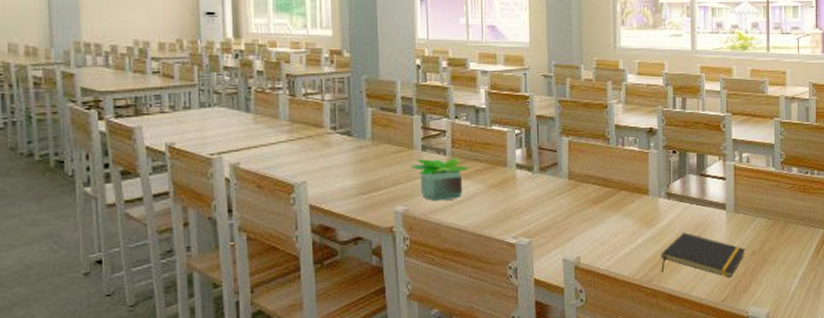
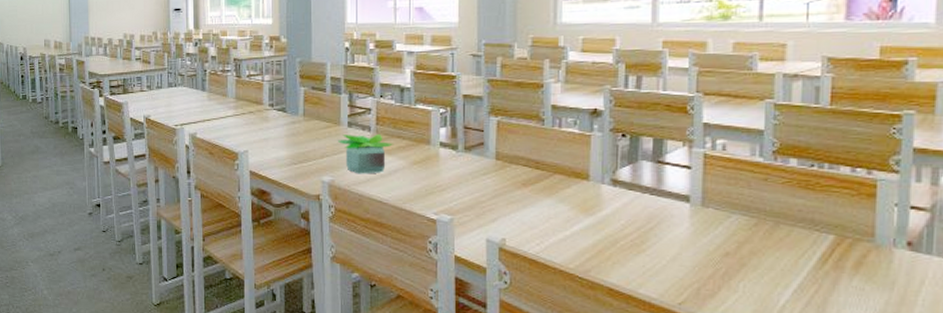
notepad: present [661,232,745,278] -> none [601,224,715,279]

